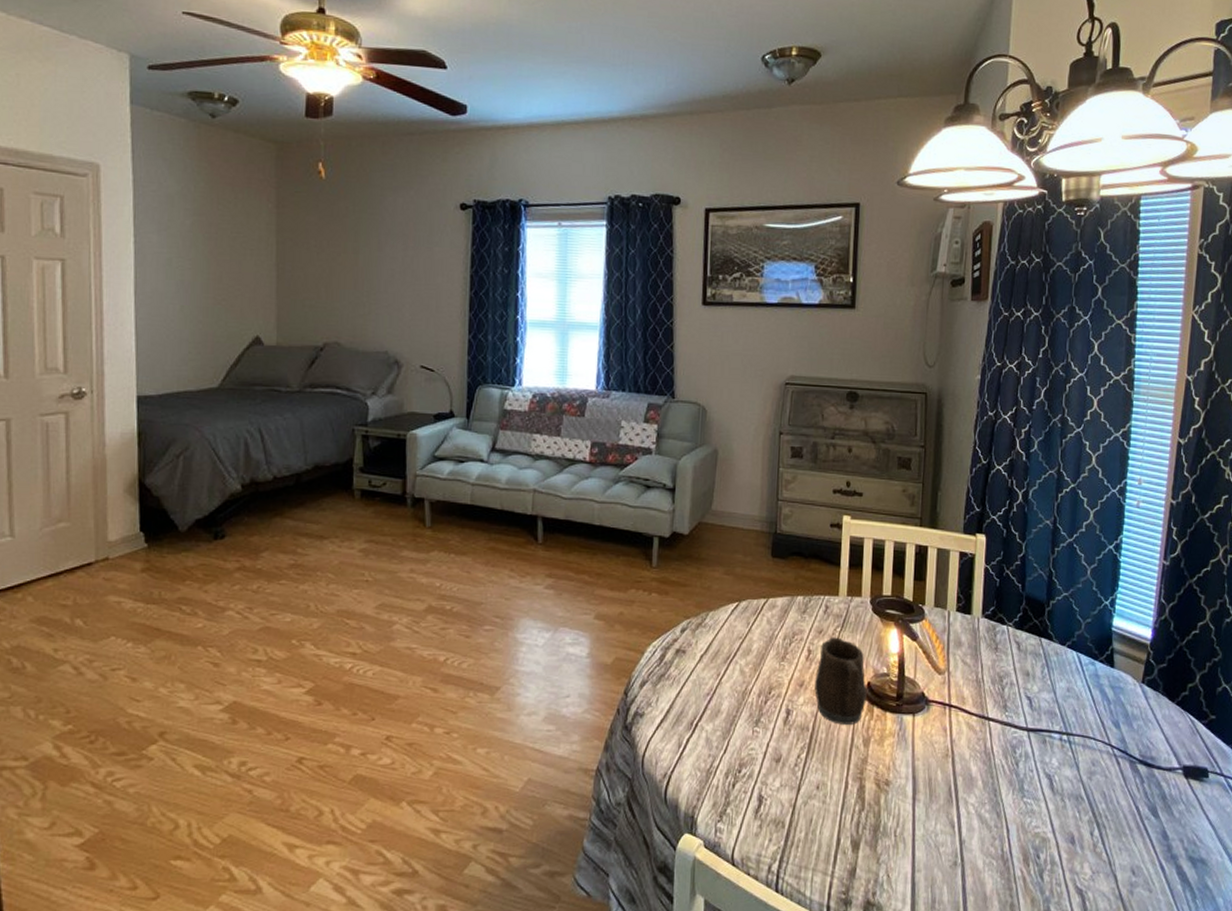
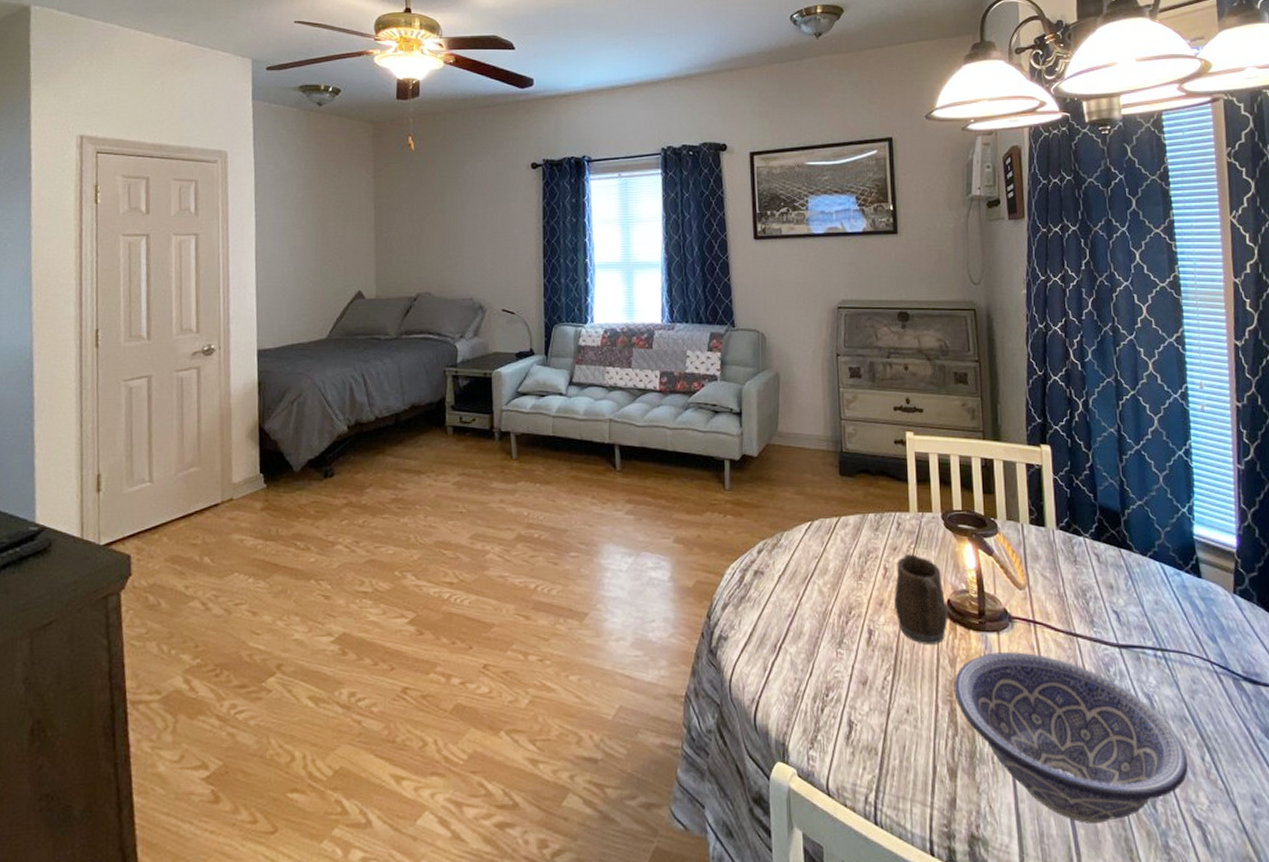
decorative bowl: none [865,733,1078,891] -> present [954,652,1189,823]

